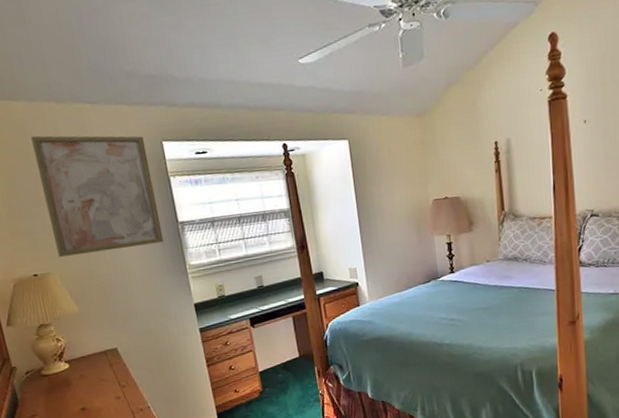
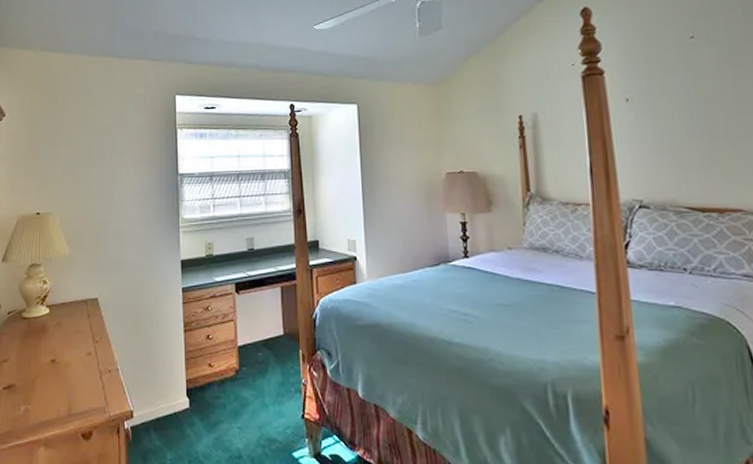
wall art: present [31,135,164,258] -> none [61,83,162,199]

